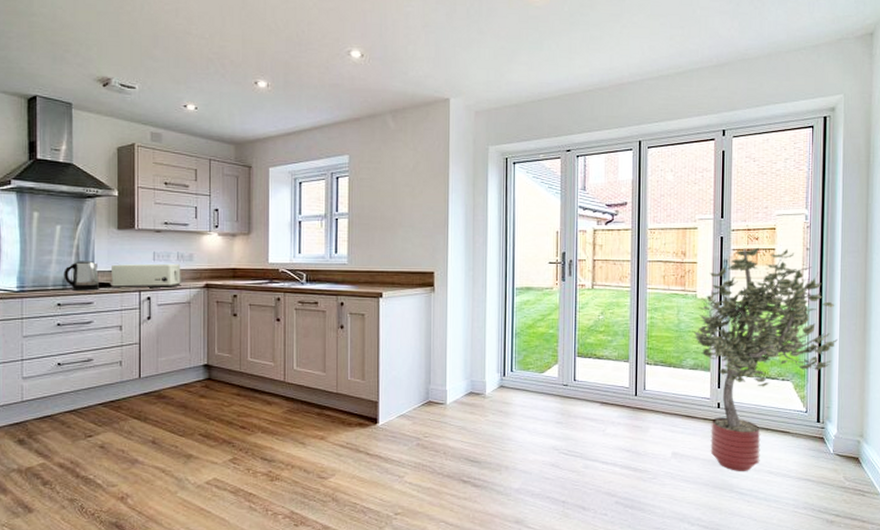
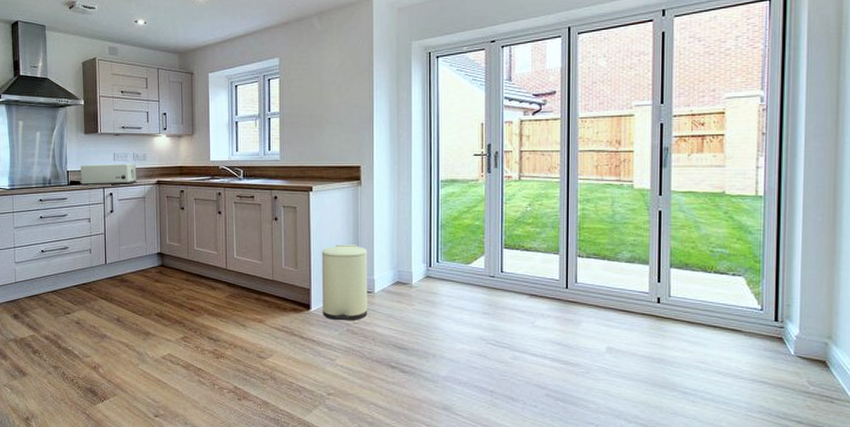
kettle: present [64,261,100,292] -> none [43,162,72,189]
pedal bin: none [390,354,440,435] -> present [321,244,368,321]
potted tree: present [692,247,838,471] -> none [628,133,800,370]

